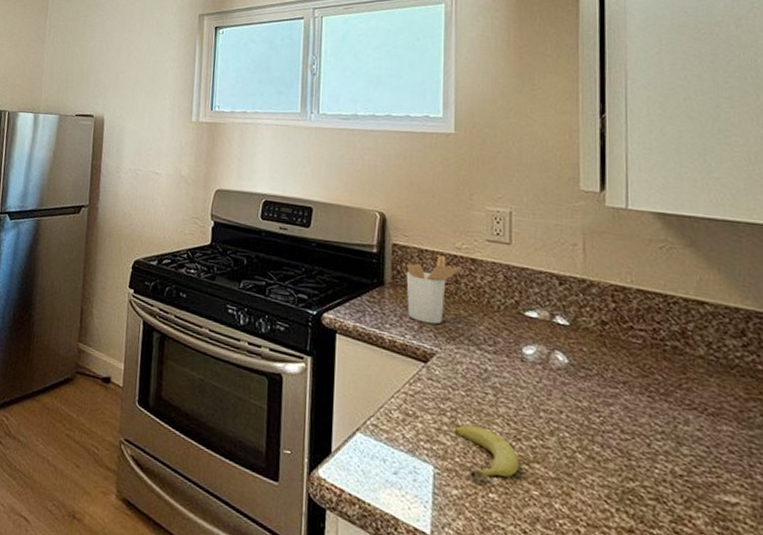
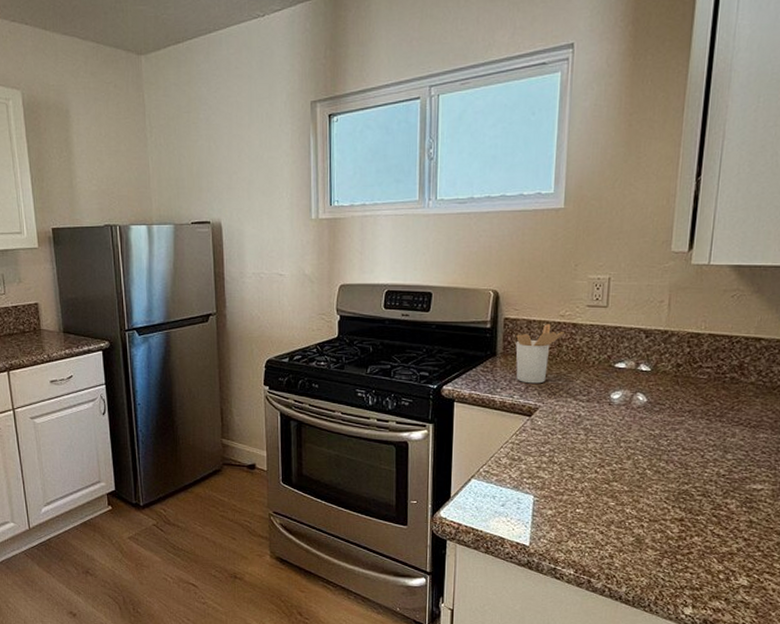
fruit: present [455,424,518,479] -> none [552,460,601,500]

